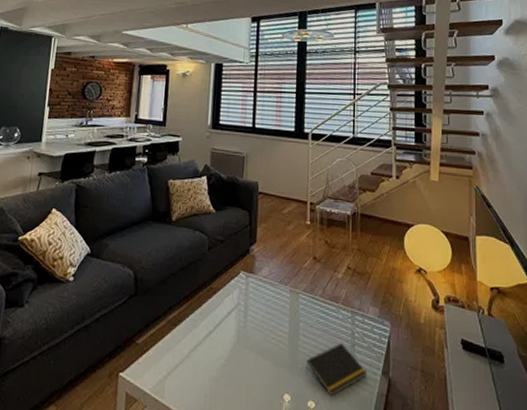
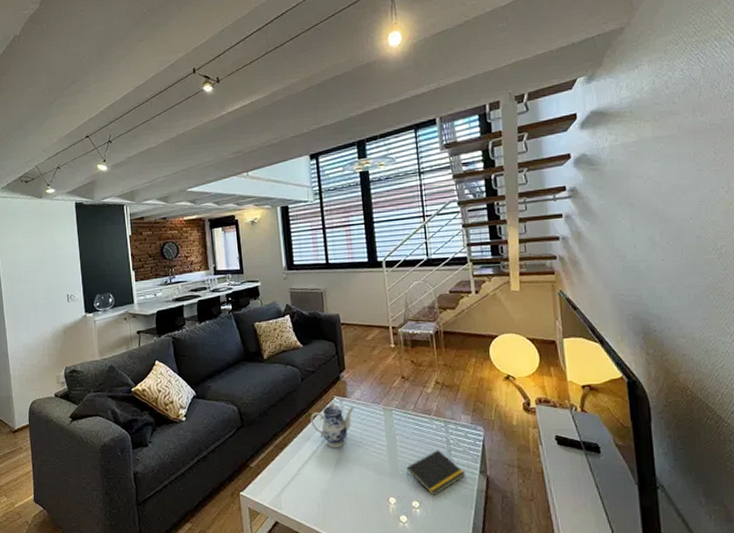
teapot: none [211,276,261,331] -> present [310,401,355,448]

